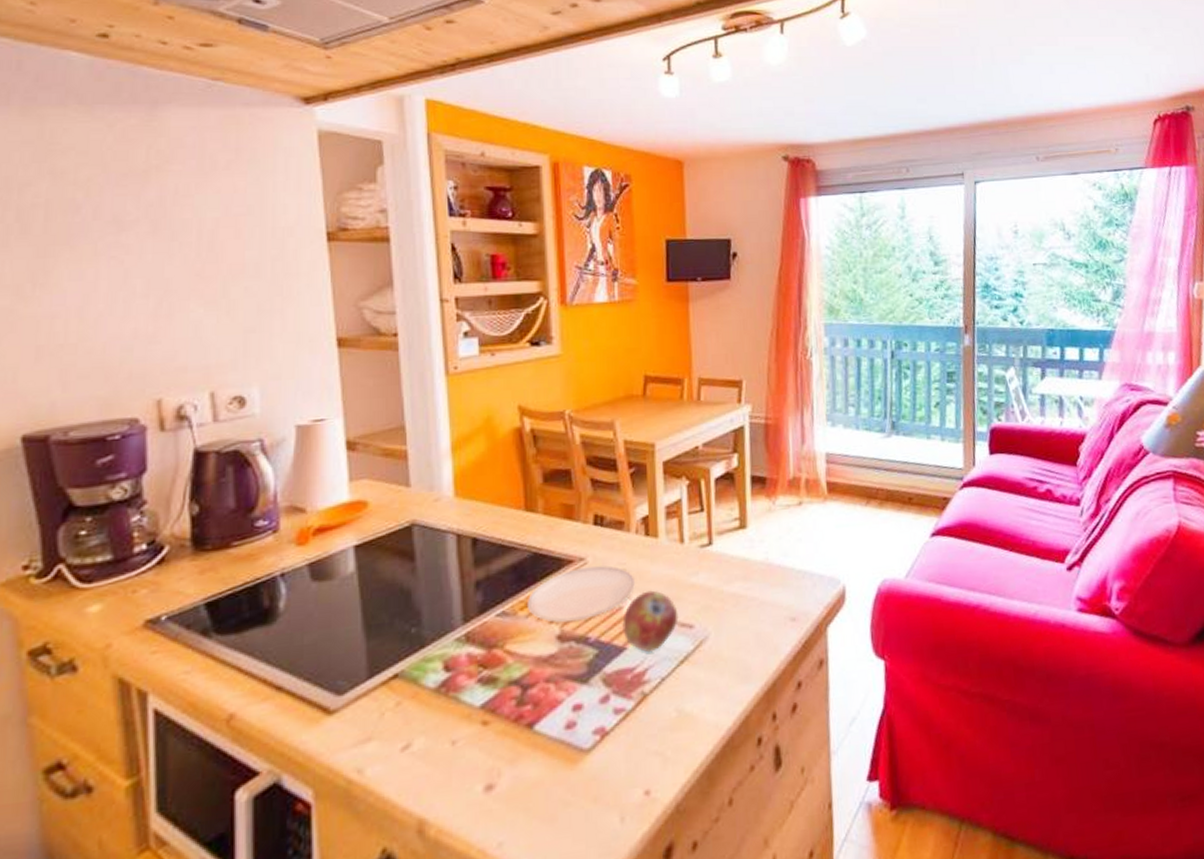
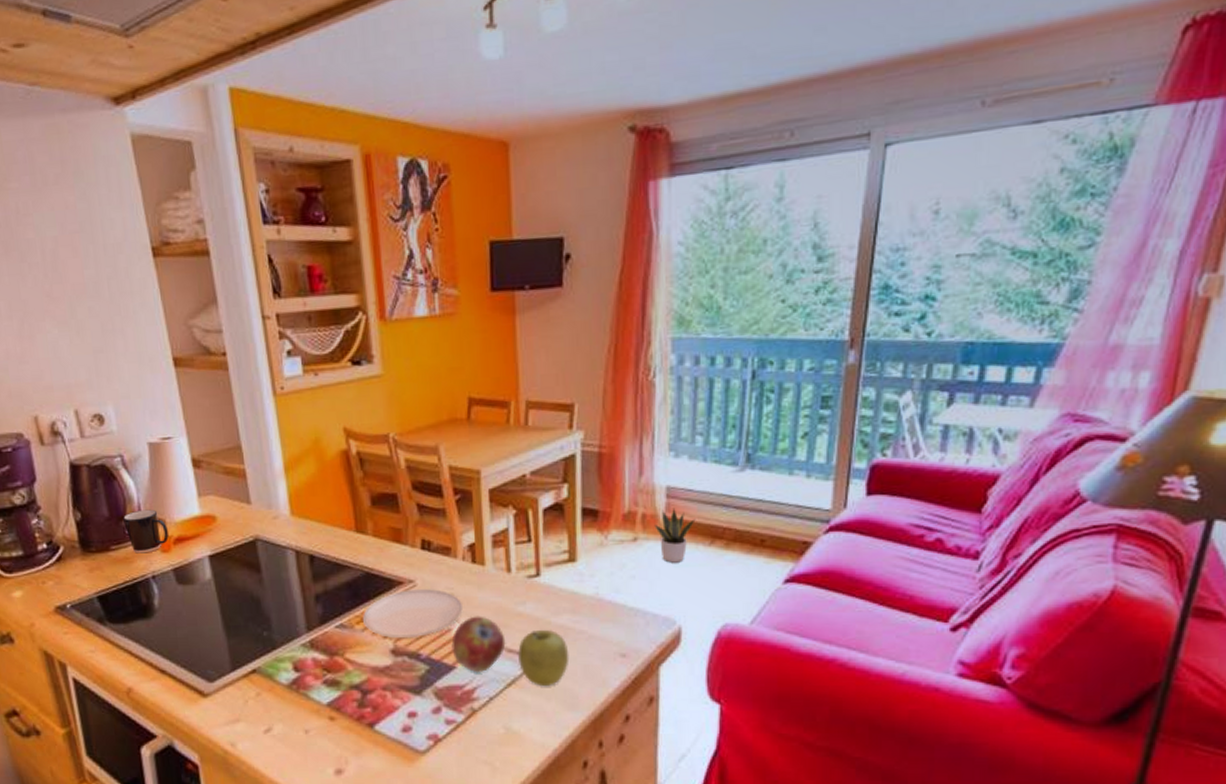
mug: none [252,497,307,549] -> present [122,509,169,554]
fruit: none [691,599,742,660] -> present [518,629,570,686]
potted plant: none [817,472,853,524] -> present [654,507,696,563]

